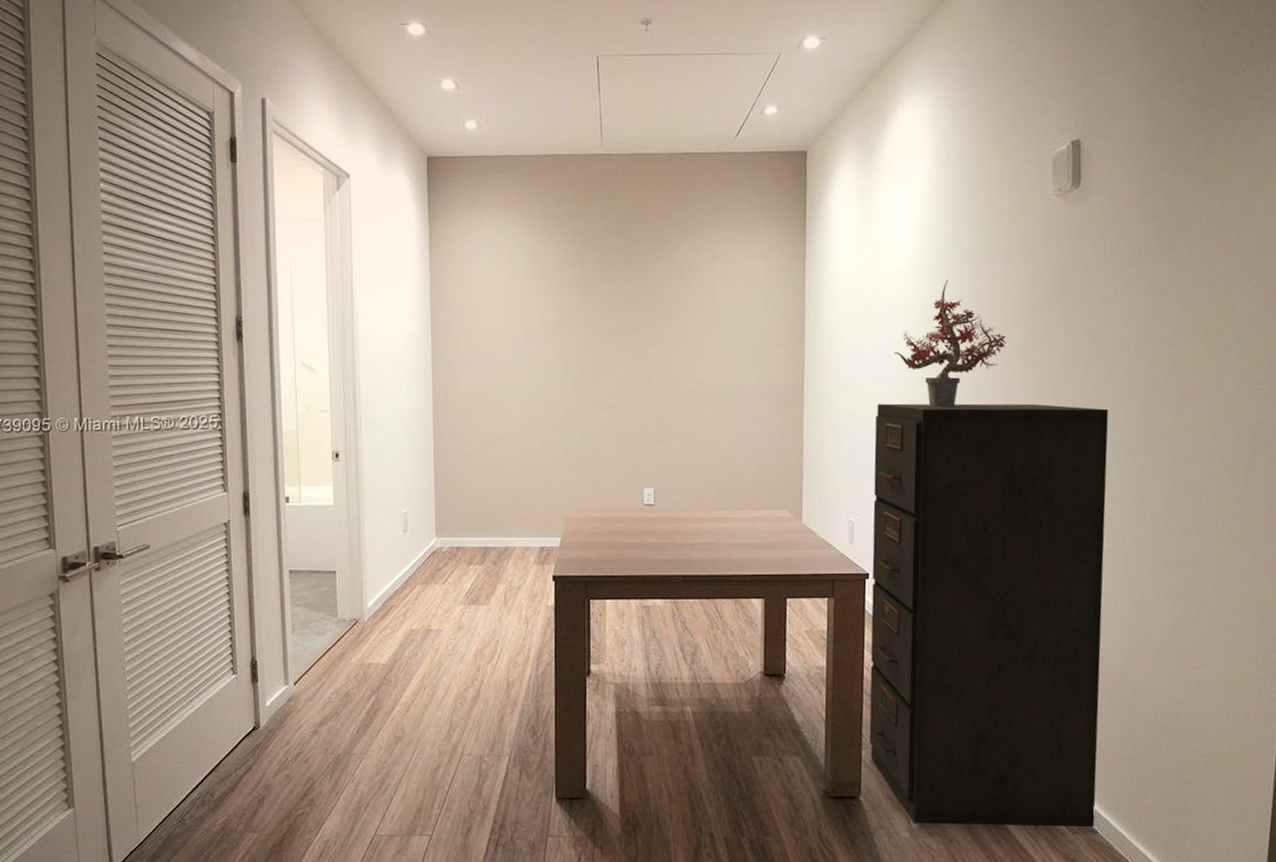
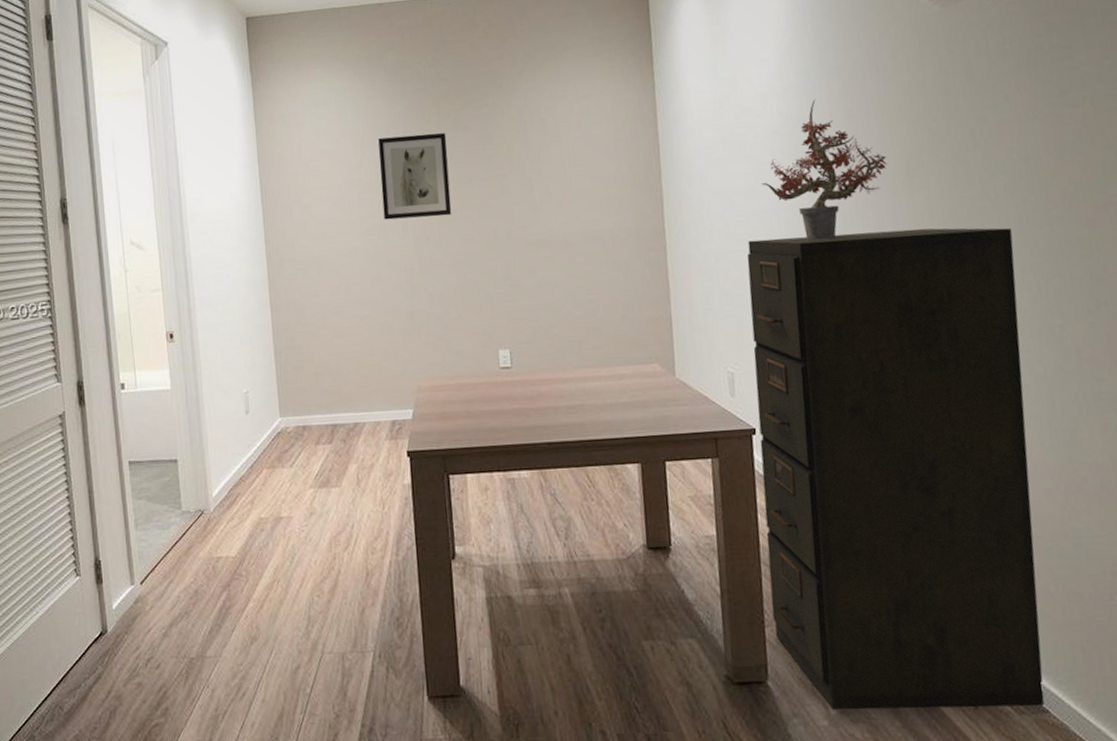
wall art: none [545,282,610,361] -> present [378,133,452,220]

